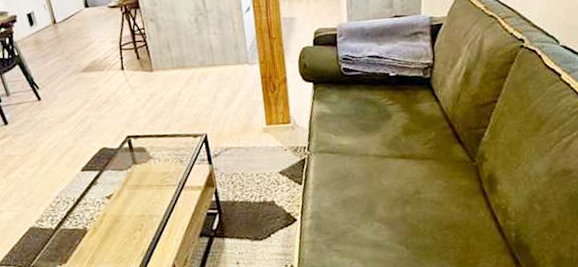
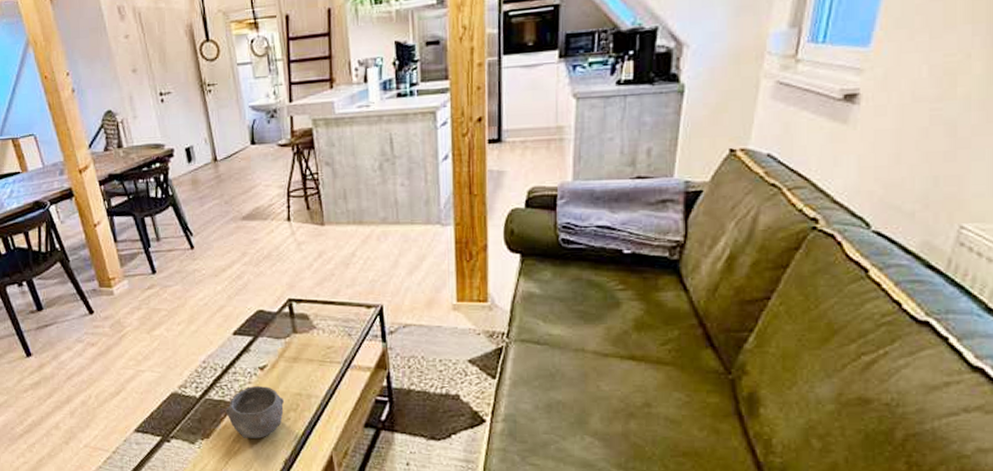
bowl: none [79,212,131,259] -> present [225,386,285,438]

